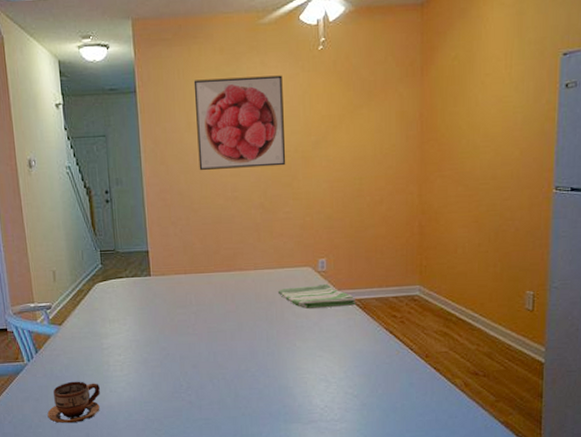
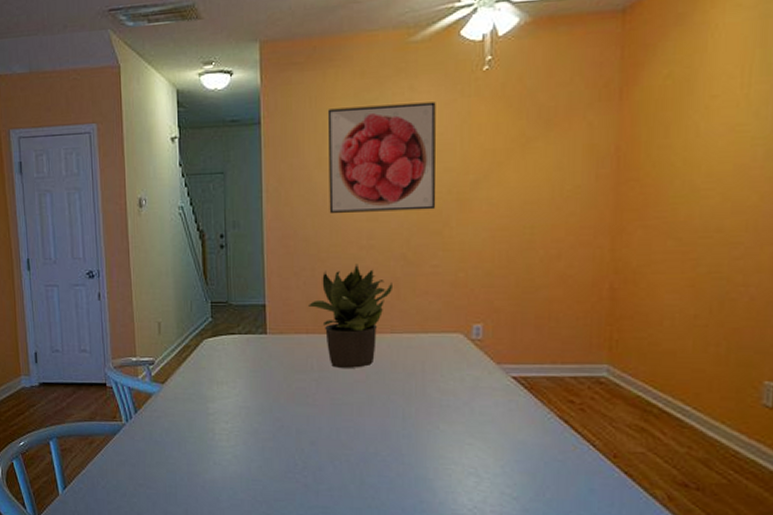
cup: present [47,381,100,424] -> none [143,448,202,496]
potted plant: none [184,212,254,301] -> present [307,263,392,368]
dish towel: present [277,283,357,310] -> none [418,354,521,386]

